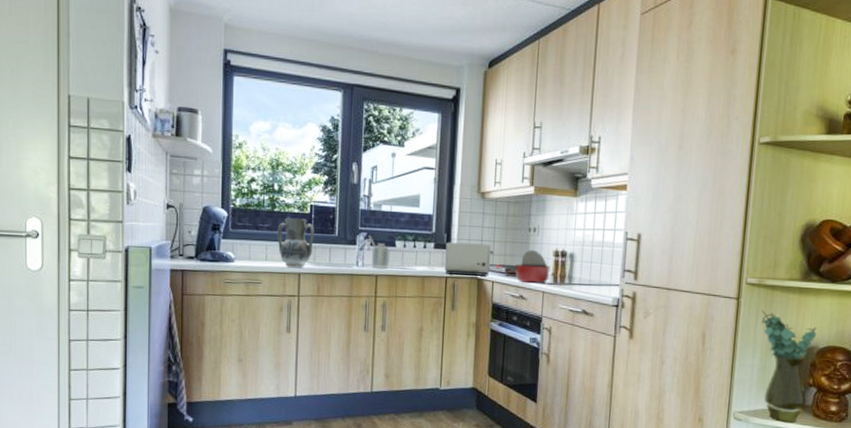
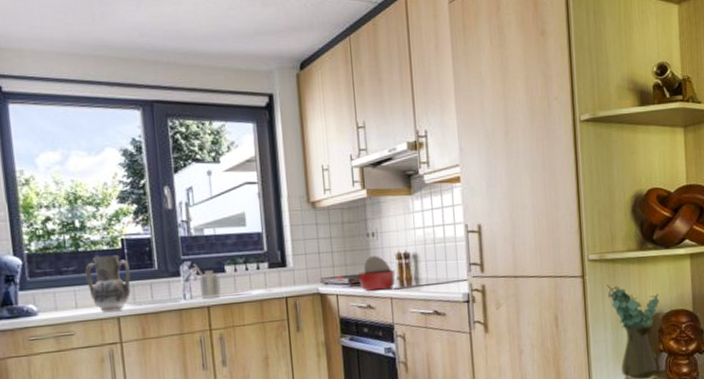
toaster: present [444,242,494,276] -> none [281,256,334,294]

